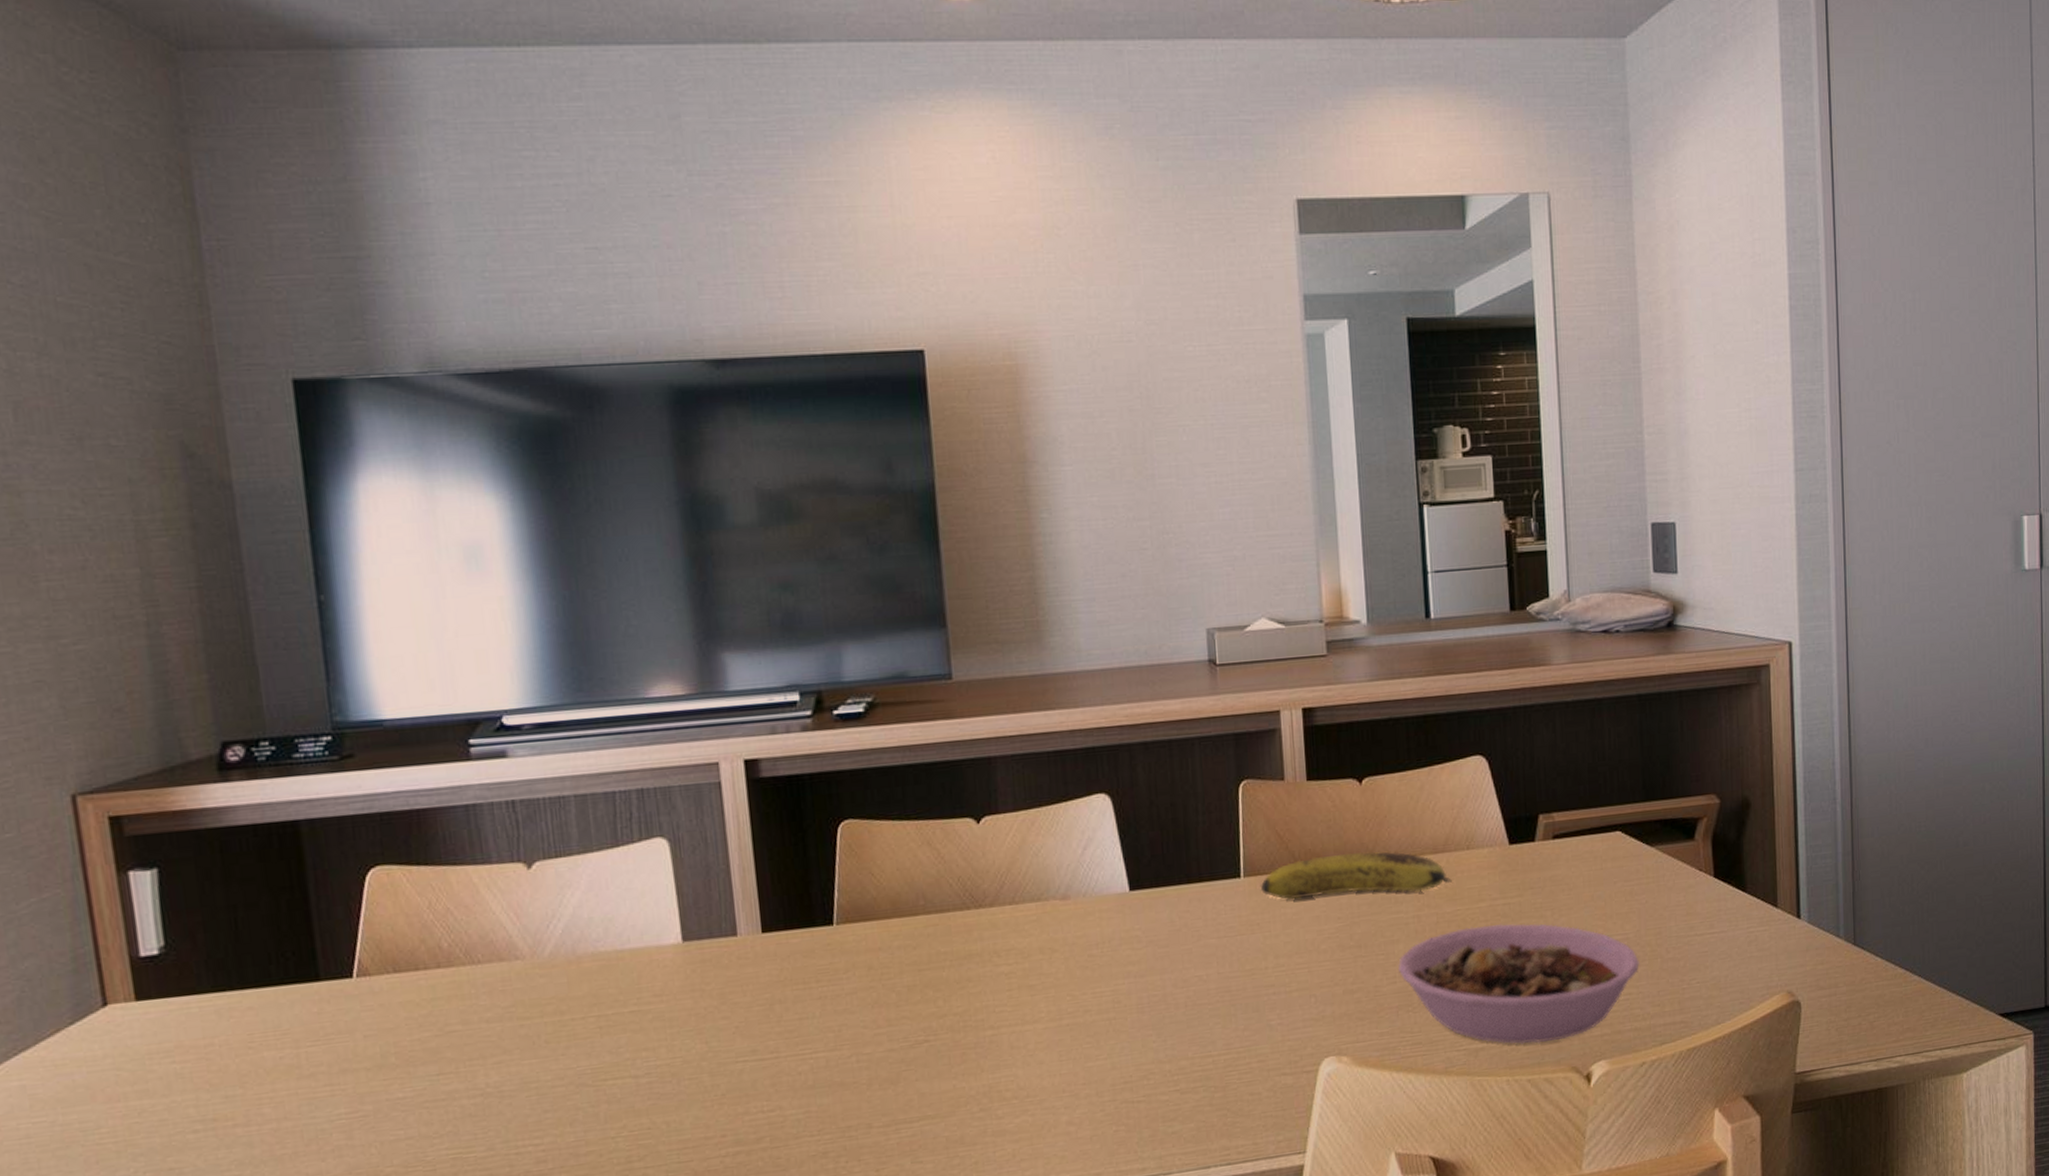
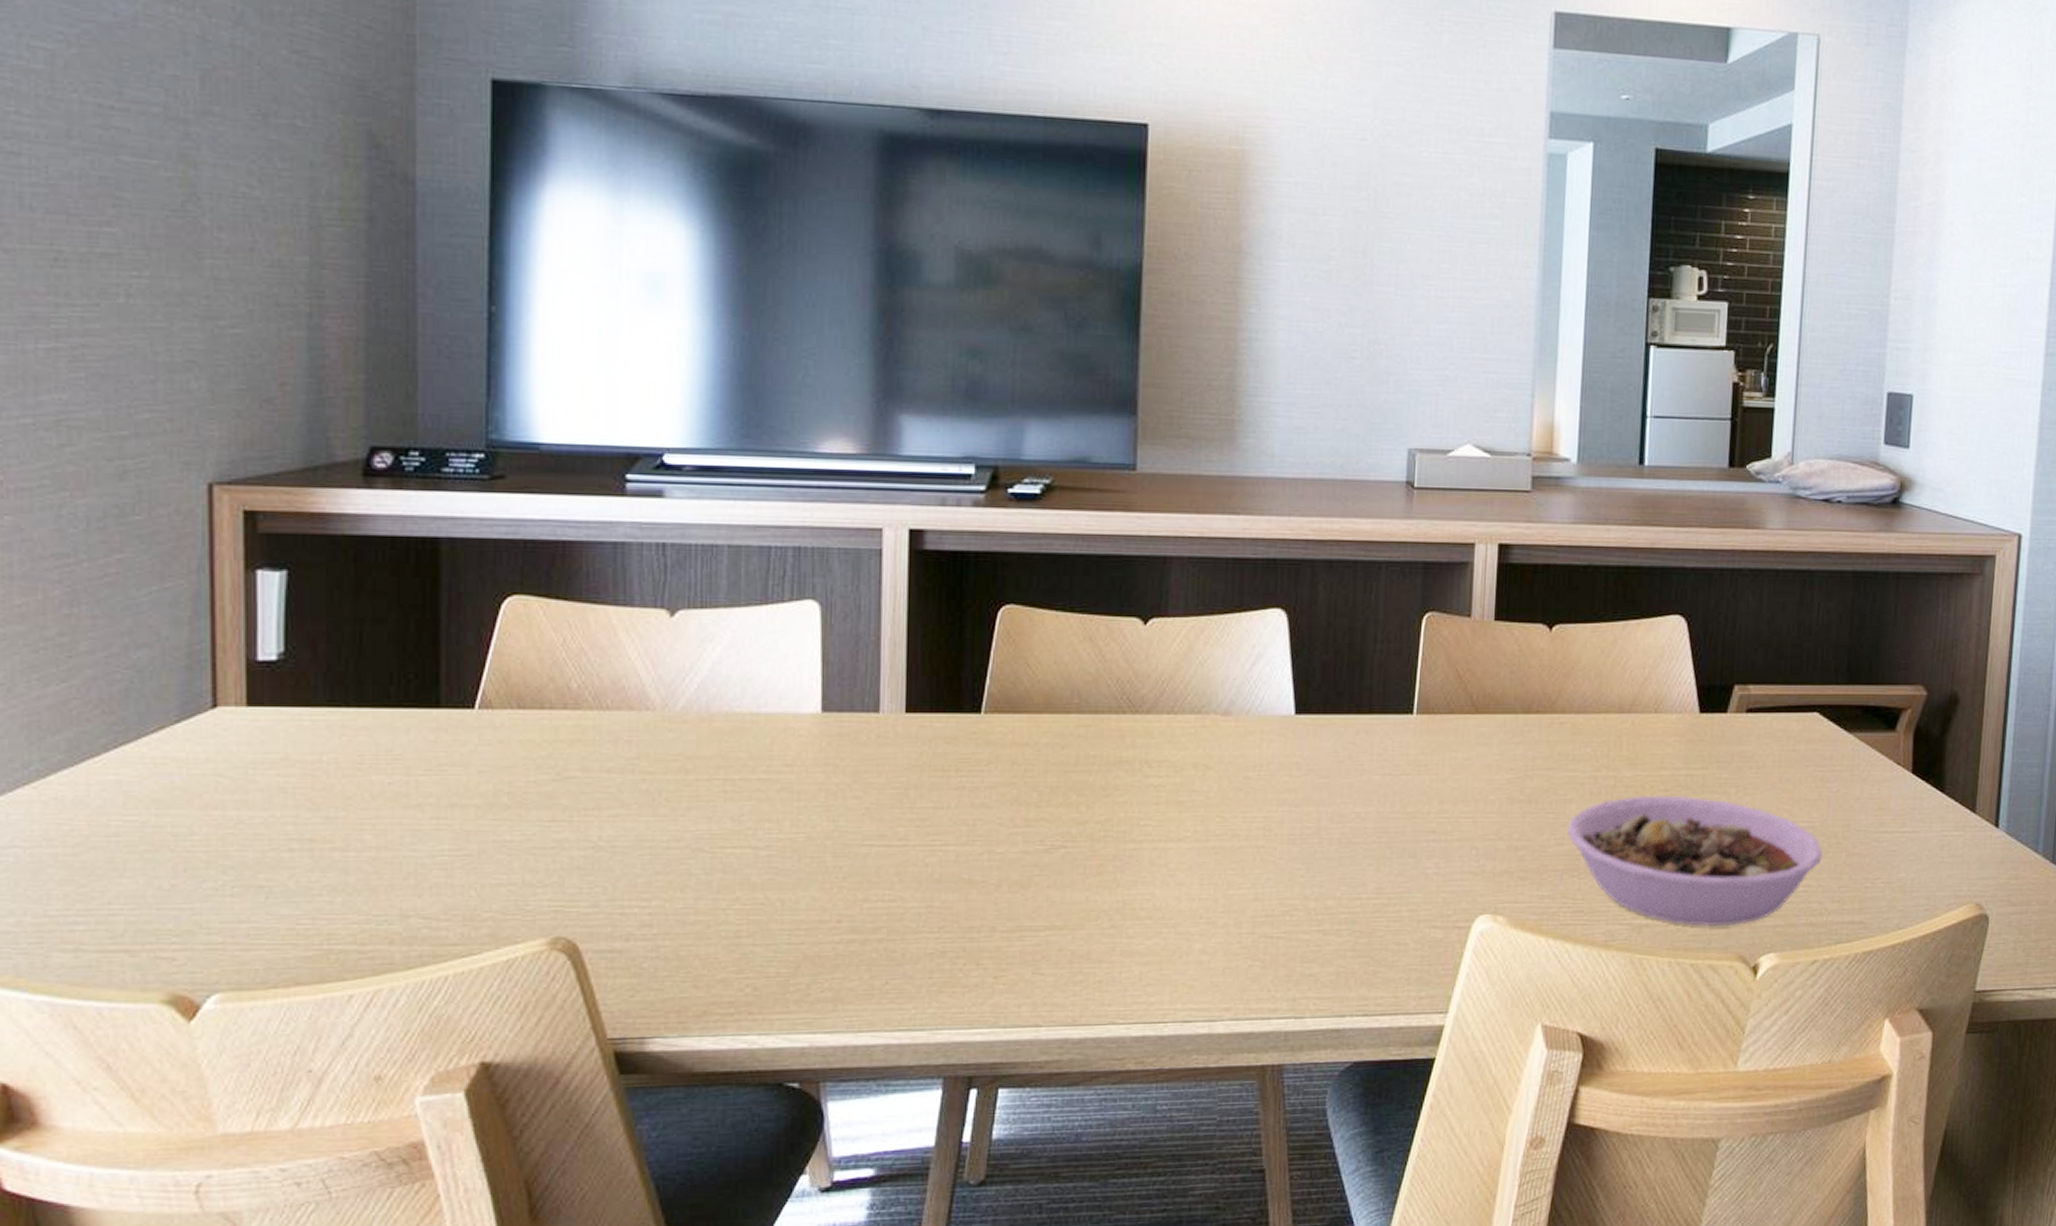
fruit: present [1260,851,1452,899] -> none [1432,701,1635,751]

